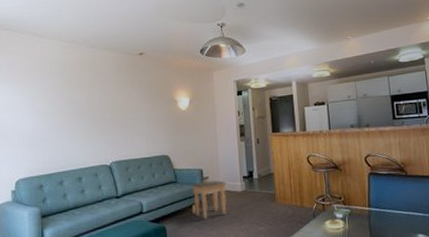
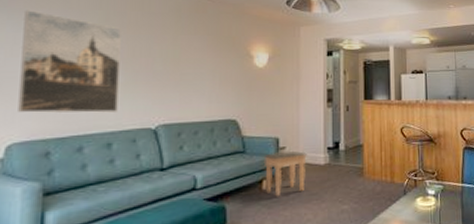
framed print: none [18,79,83,157] -> present [18,10,121,113]

